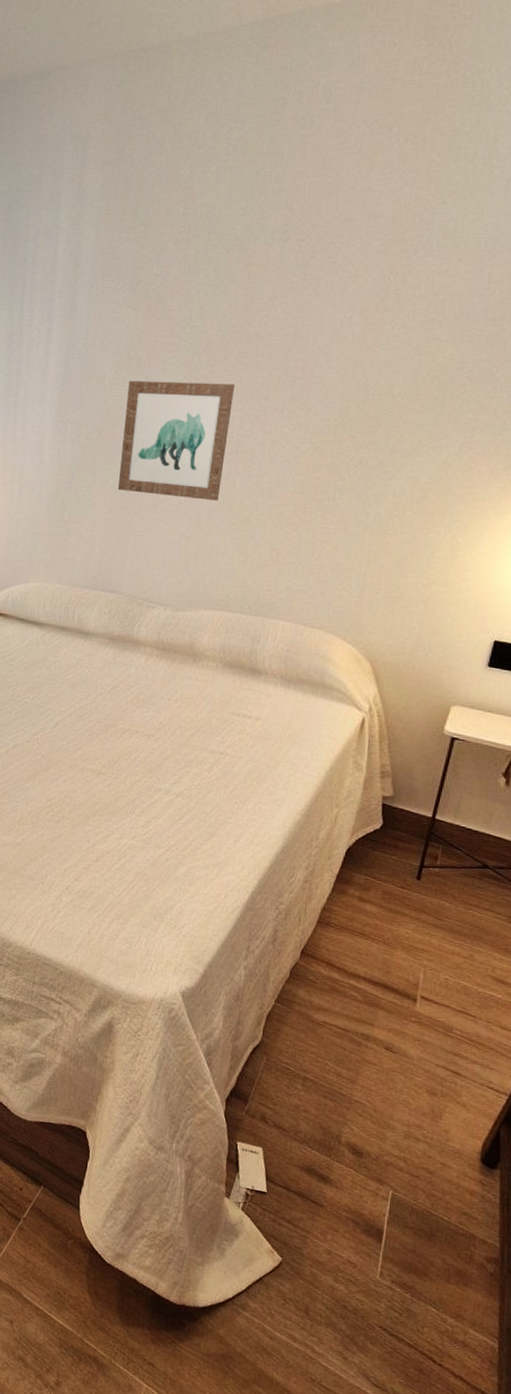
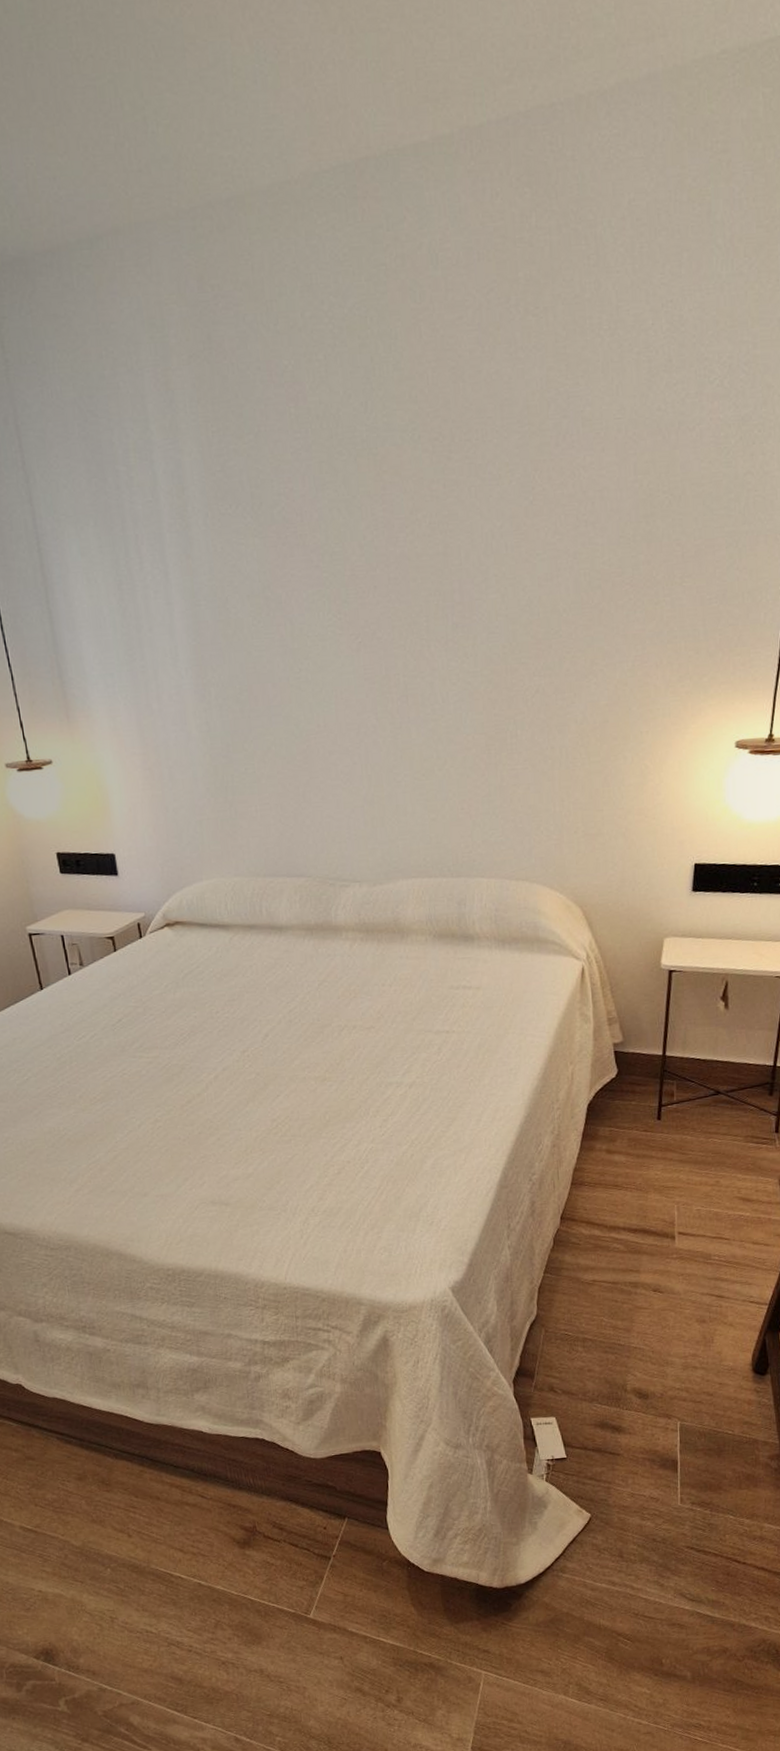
wall art: present [118,380,234,501] -> none [271,617,396,758]

